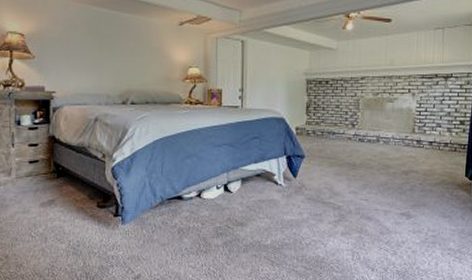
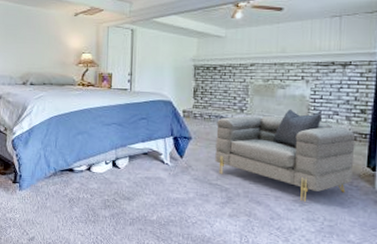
armchair: none [328,123,456,214] -> present [215,110,356,202]

